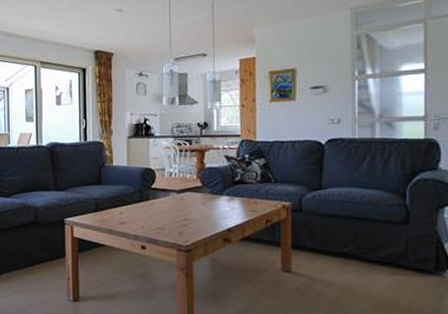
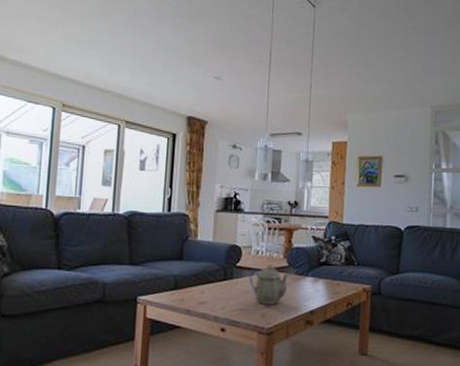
teapot: none [164,185,204,223] -> present [249,264,289,305]

